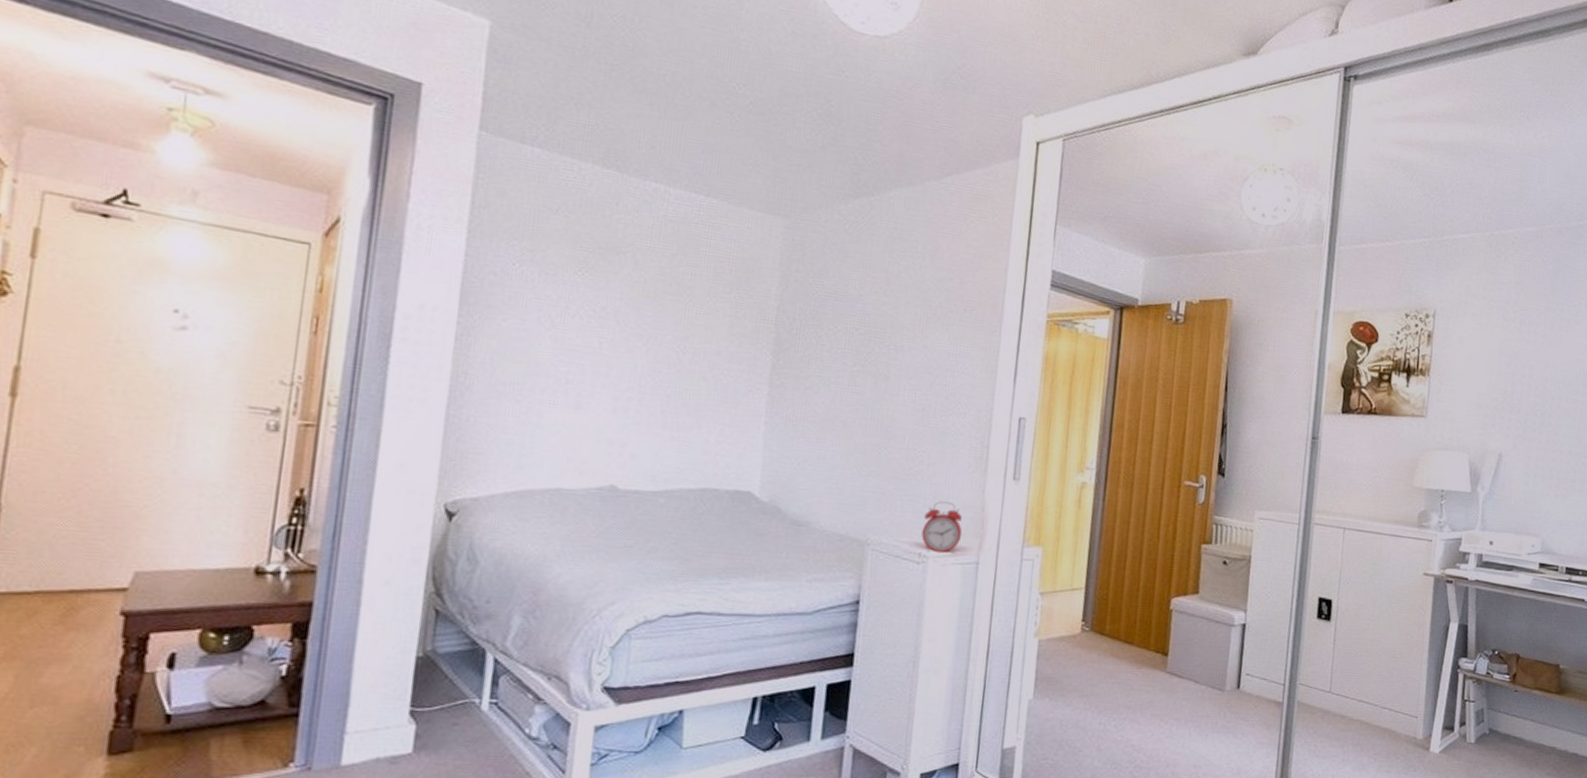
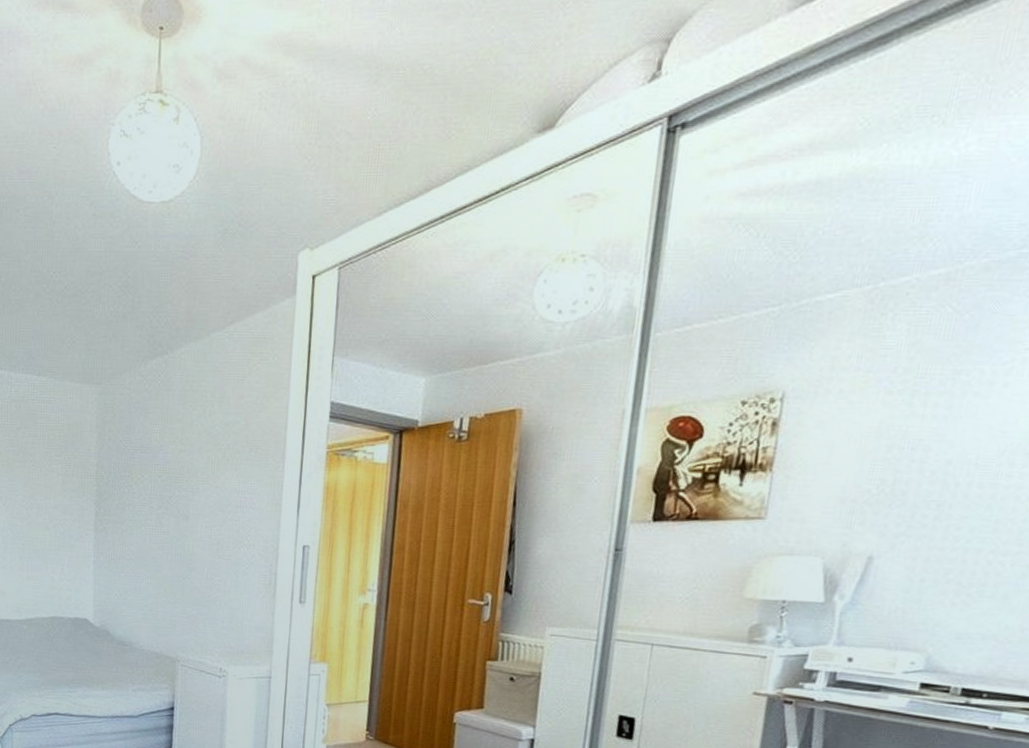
alarm clock: present [921,501,963,554] -> none [221,623,256,670]

